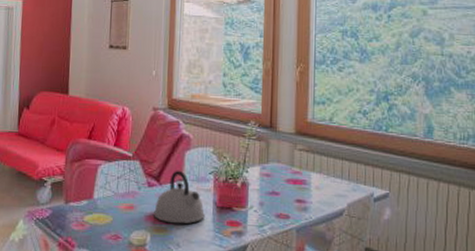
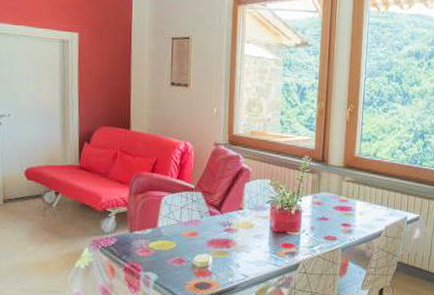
kettle: present [153,170,205,224] -> none [214,200,262,248]

